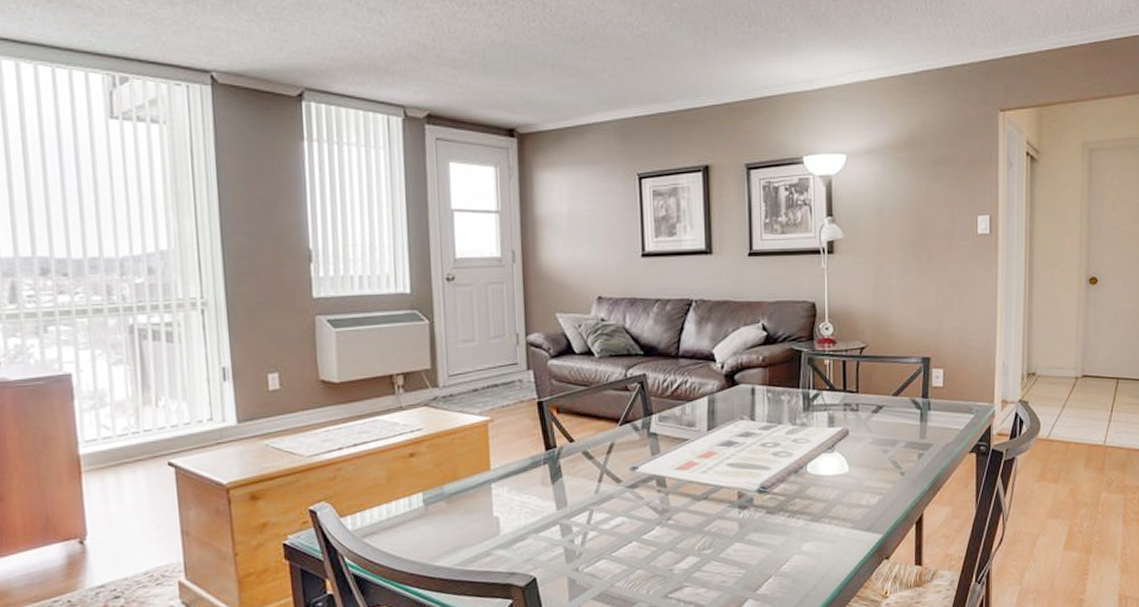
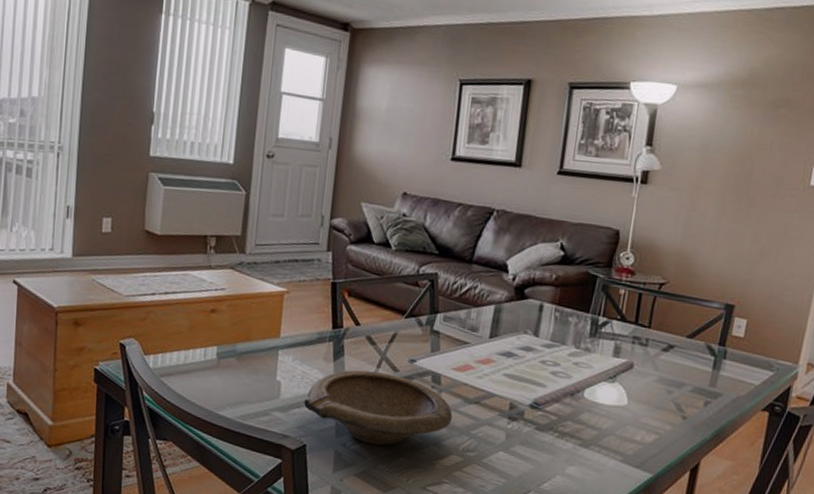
bowl: none [527,486,683,563] -> present [304,370,453,446]

